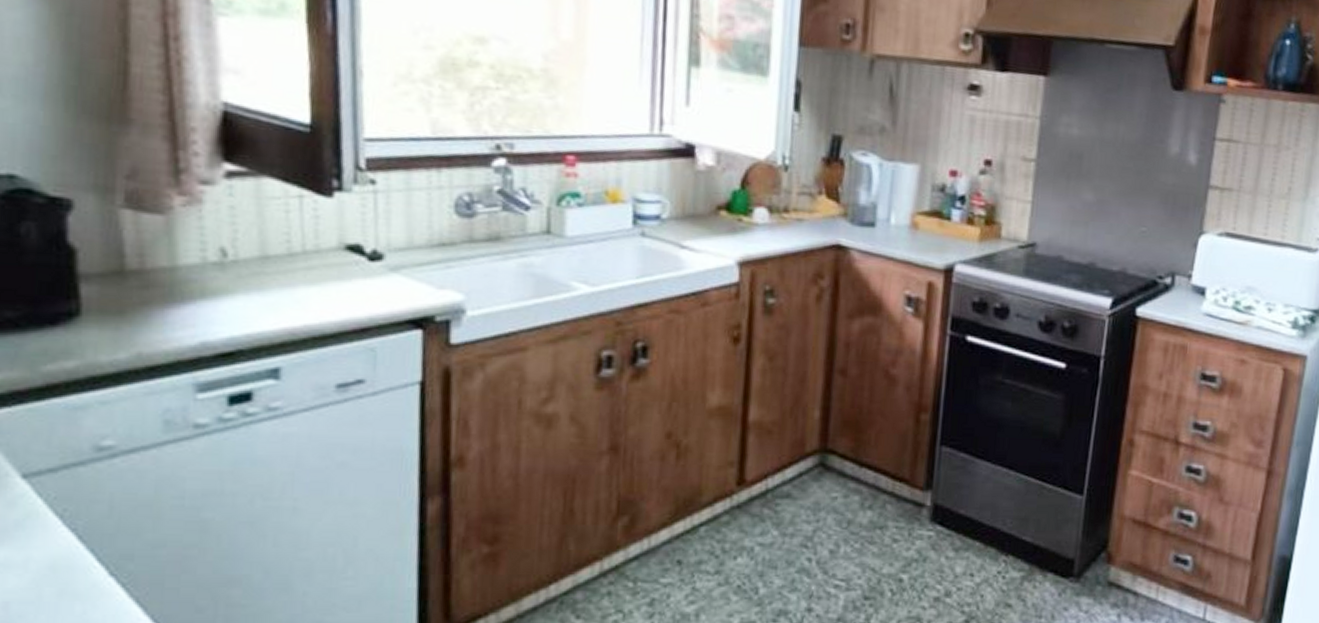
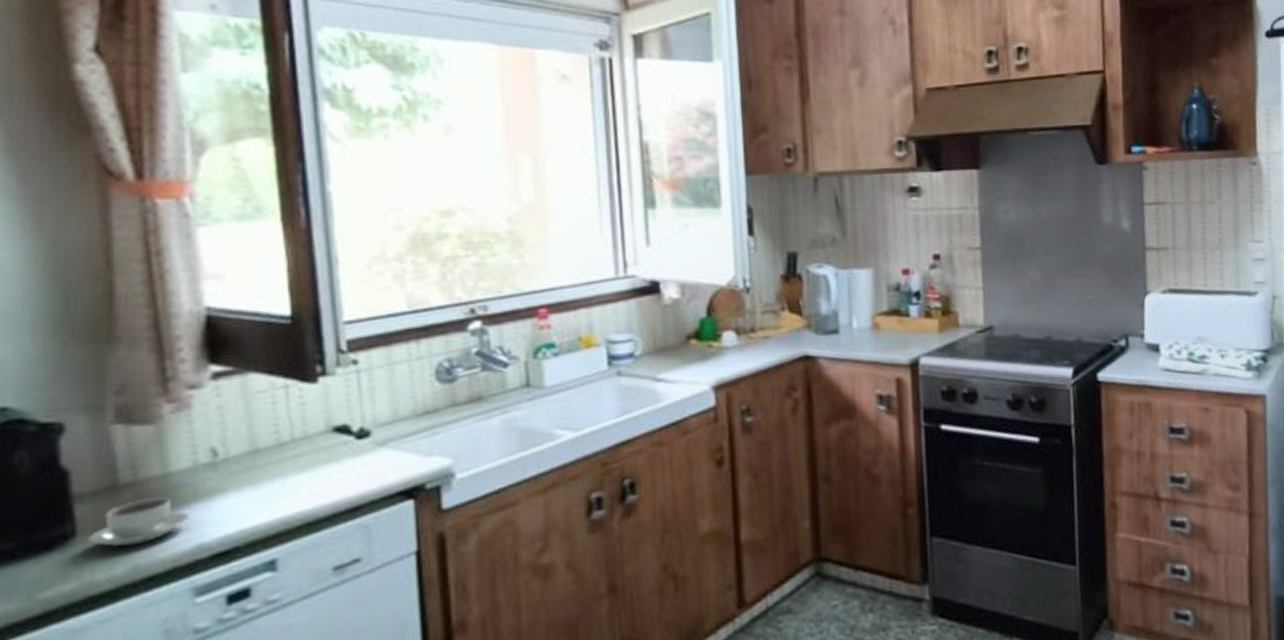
coffee cup: none [93,288,196,333] -> present [88,497,190,547]

